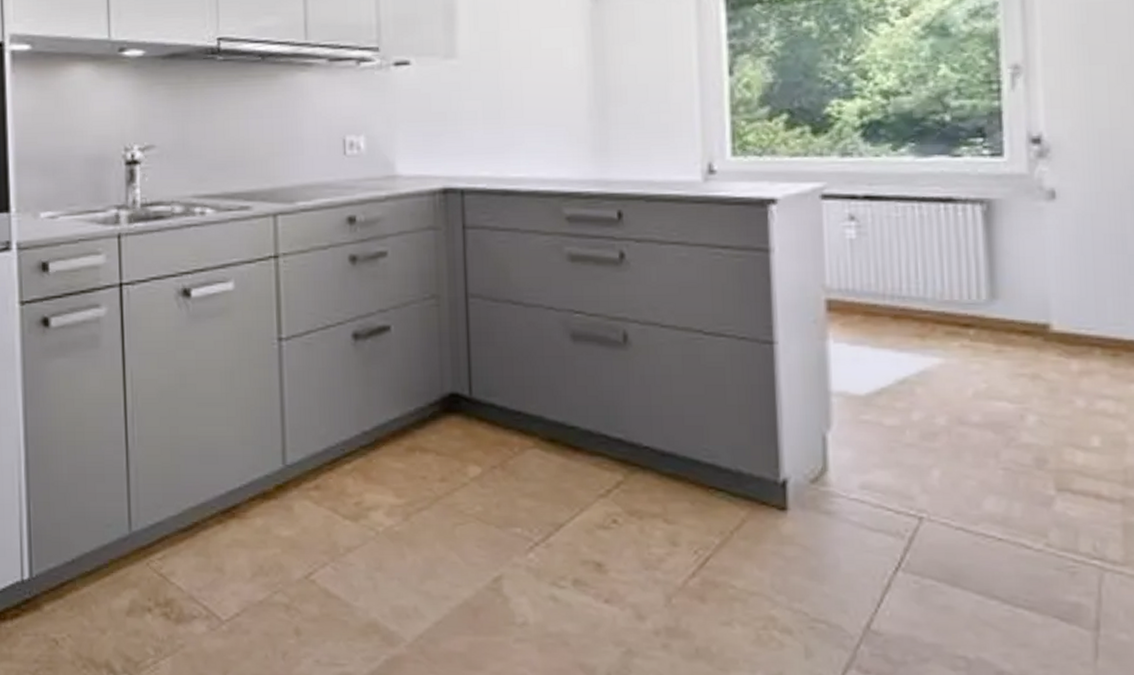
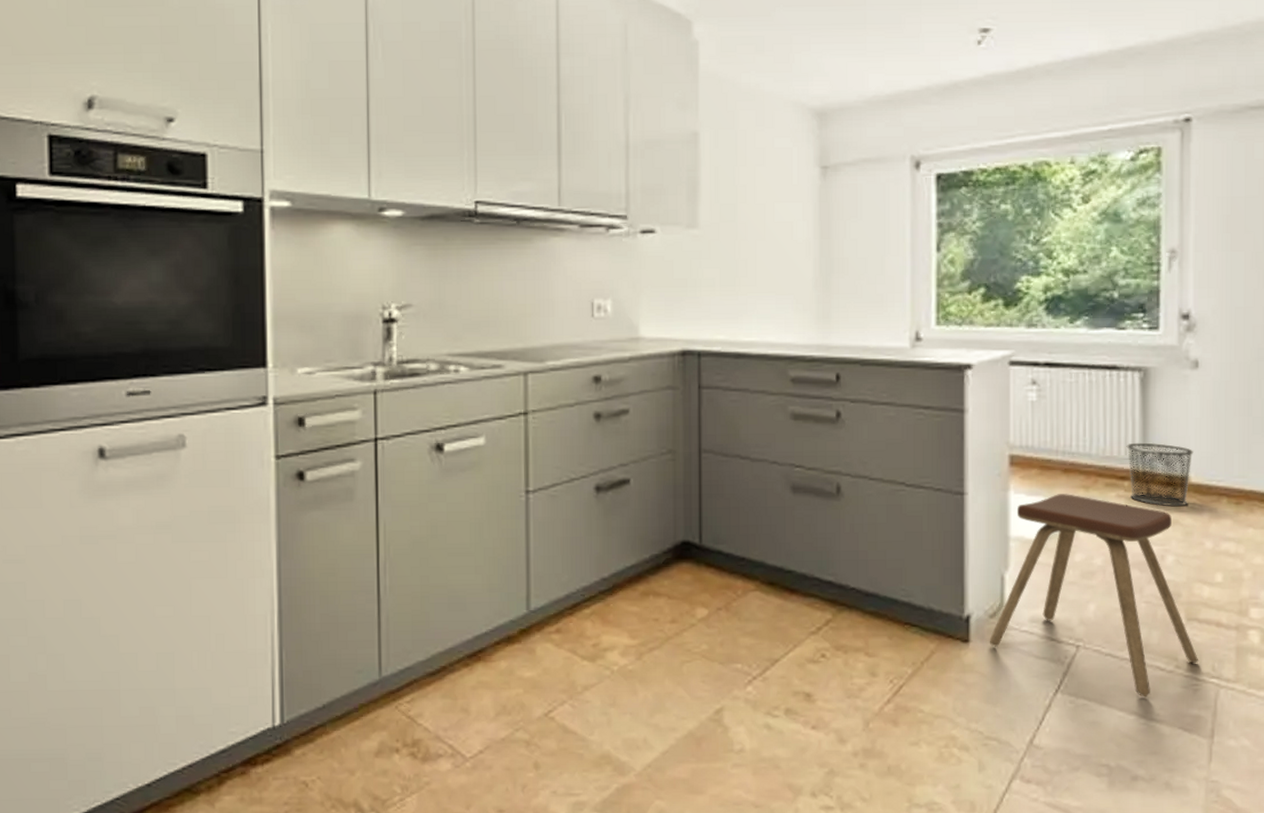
music stool: none [811,343,1076,580] -> present [989,494,1199,697]
waste bin: none [969,284,1055,359] -> present [1126,442,1194,507]

